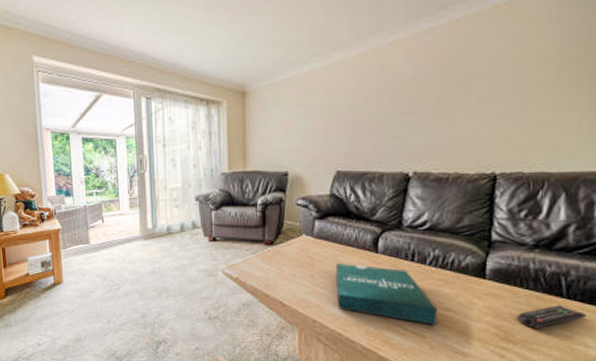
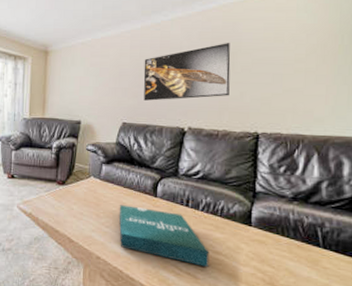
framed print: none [360,67,464,144] -> present [143,43,231,101]
remote control: present [517,305,587,329] -> none [280,254,342,276]

